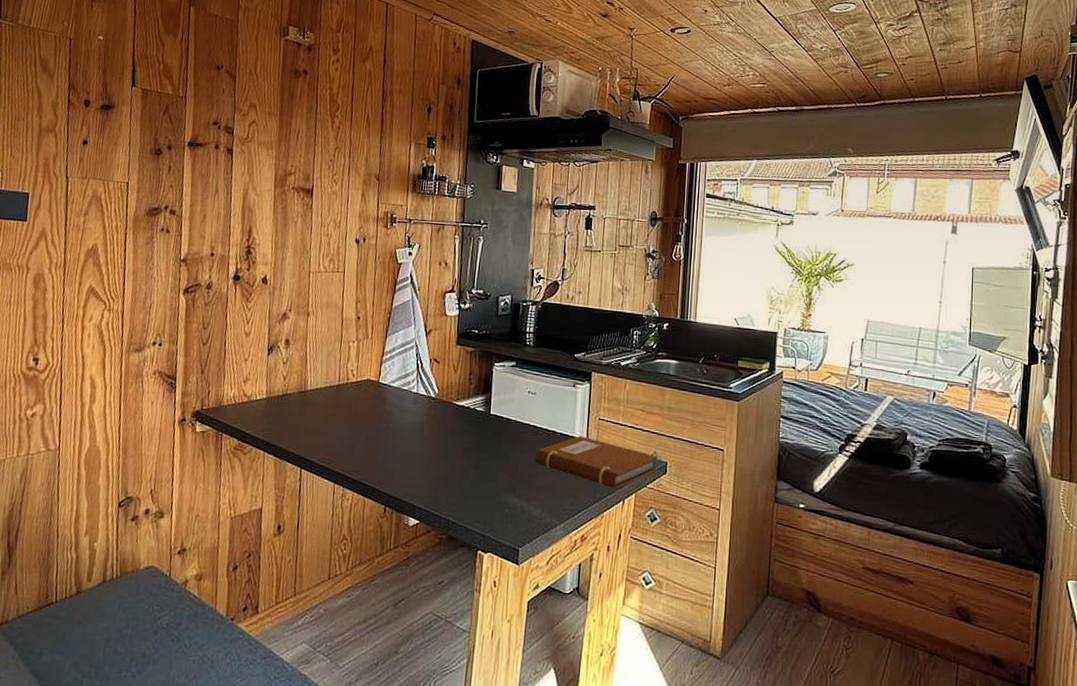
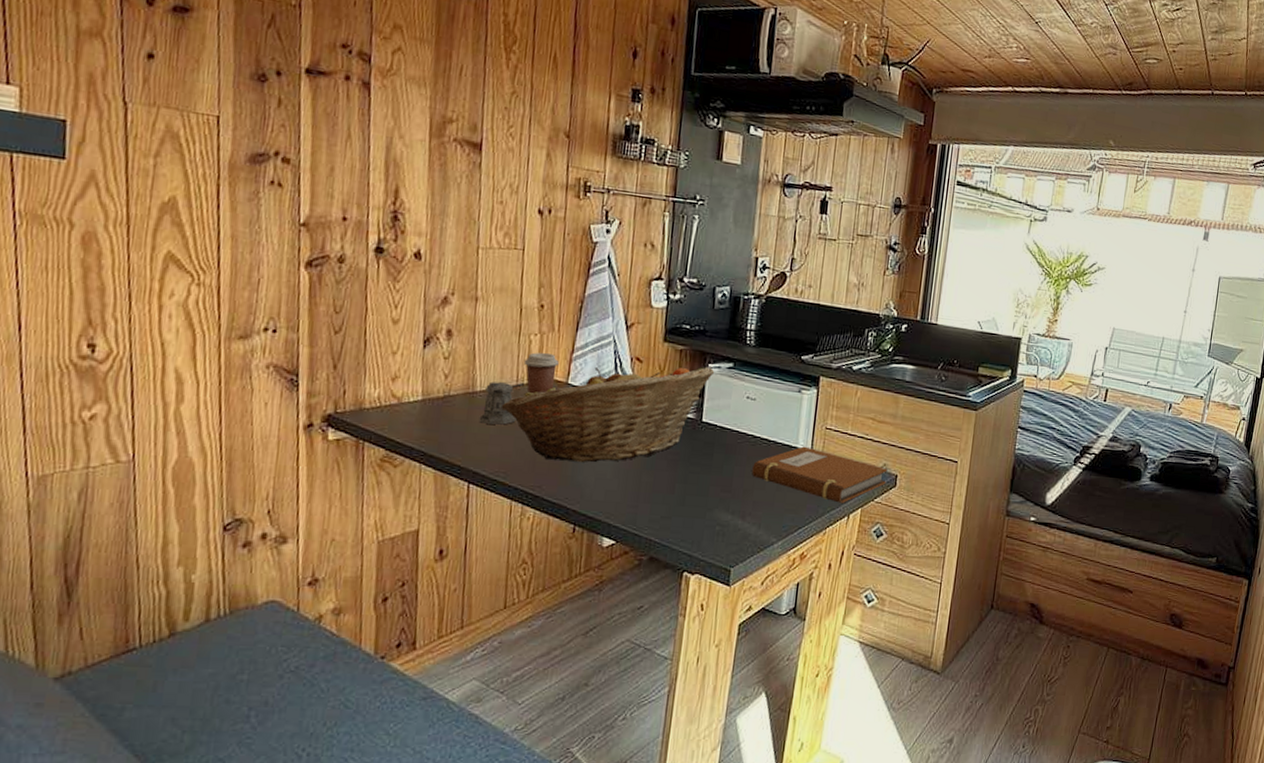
pepper shaker: none [309,382,344,419] -> present [479,381,524,425]
fruit basket: none [326,365,500,451] -> present [501,366,715,463]
coffee cup: none [344,357,372,392] -> present [523,352,559,394]

